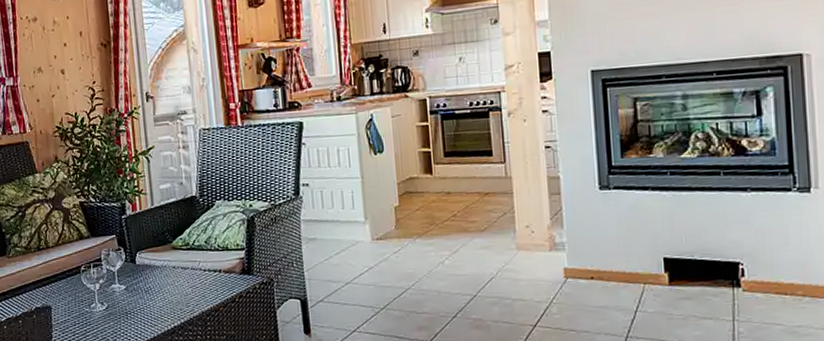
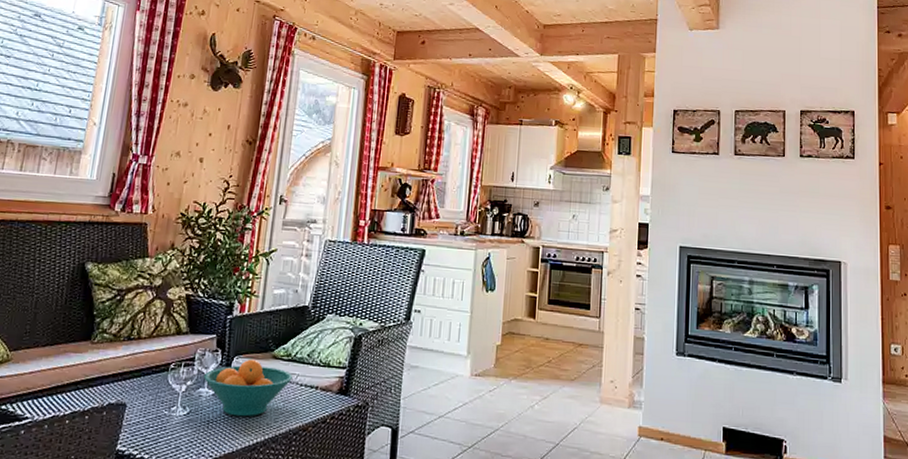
fruit bowl: none [113,252,195,306] -> present [204,359,292,417]

